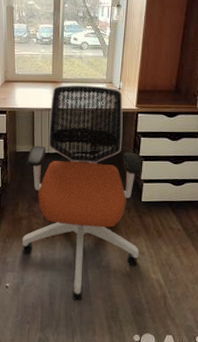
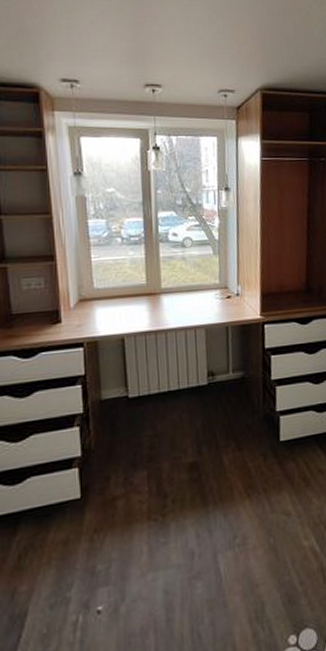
office chair: present [22,85,142,300] -> none [117,293,284,606]

